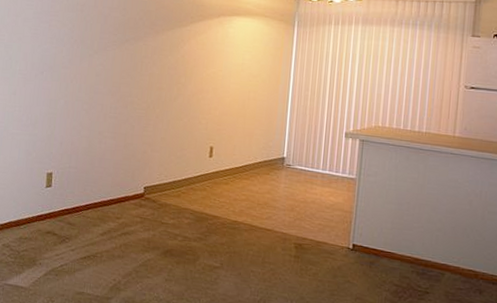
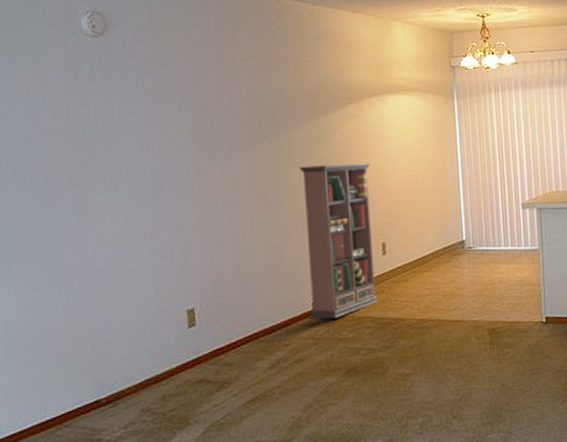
bookcase: none [140,69,210,205] -> present [299,163,379,319]

